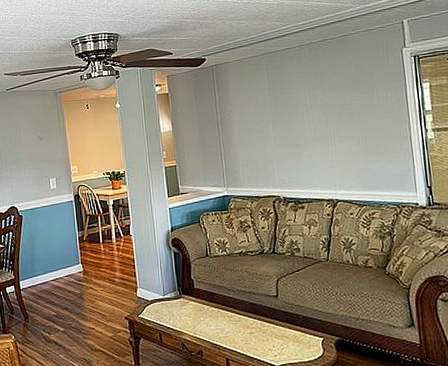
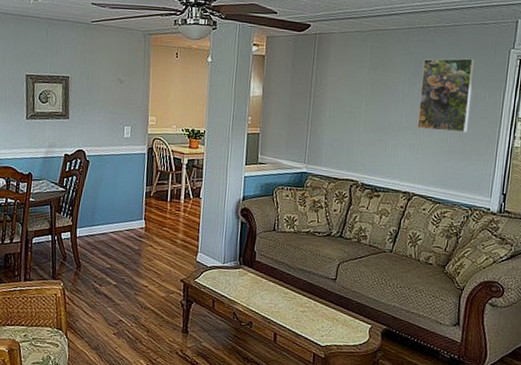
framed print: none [319,63,377,137] -> present [417,58,475,133]

